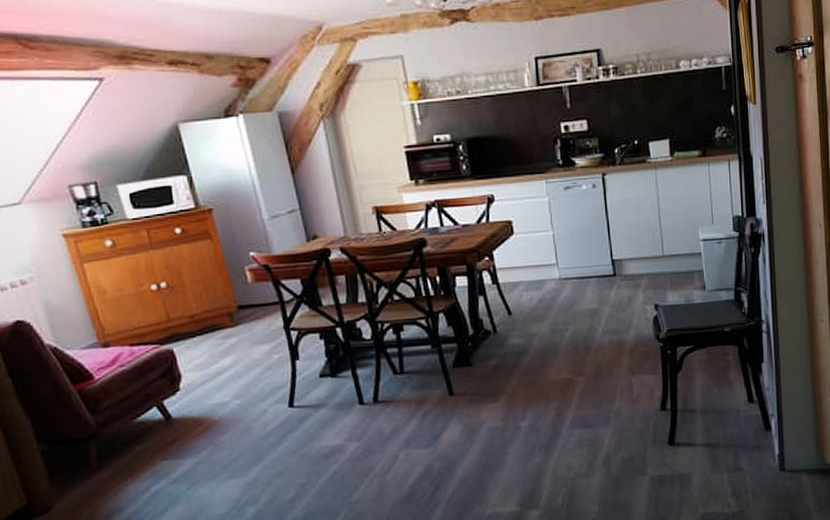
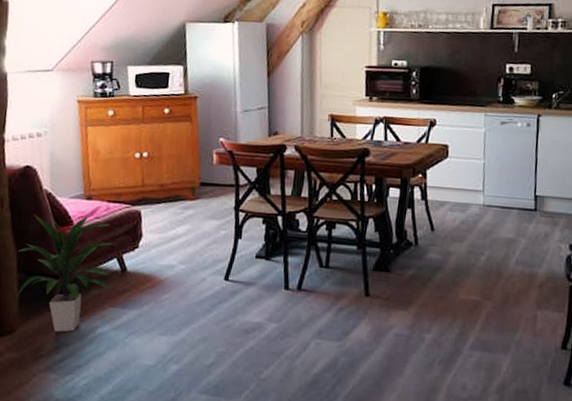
indoor plant: none [32,365,158,500] -> present [17,215,113,332]

